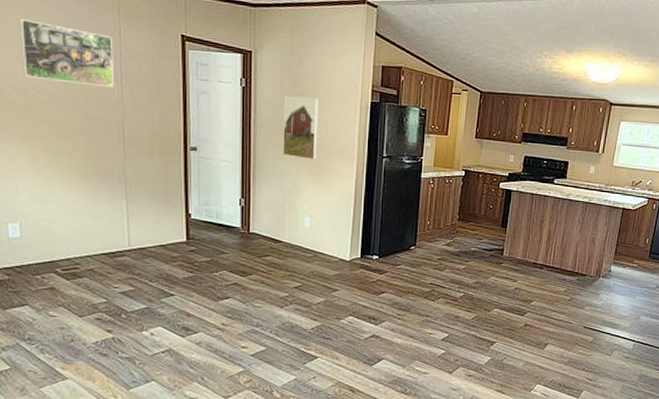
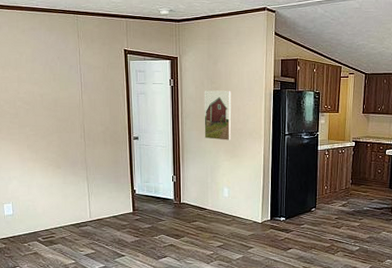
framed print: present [19,19,115,88] -> none [8,49,77,95]

